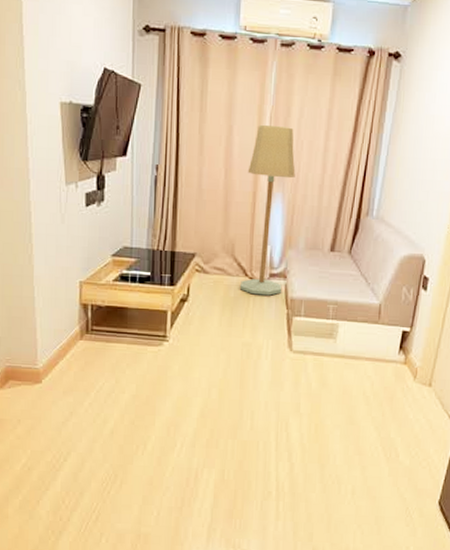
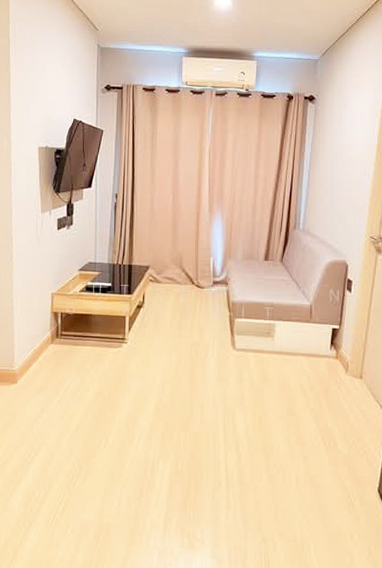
floor lamp: present [240,124,296,296] -> none [188,157,232,300]

